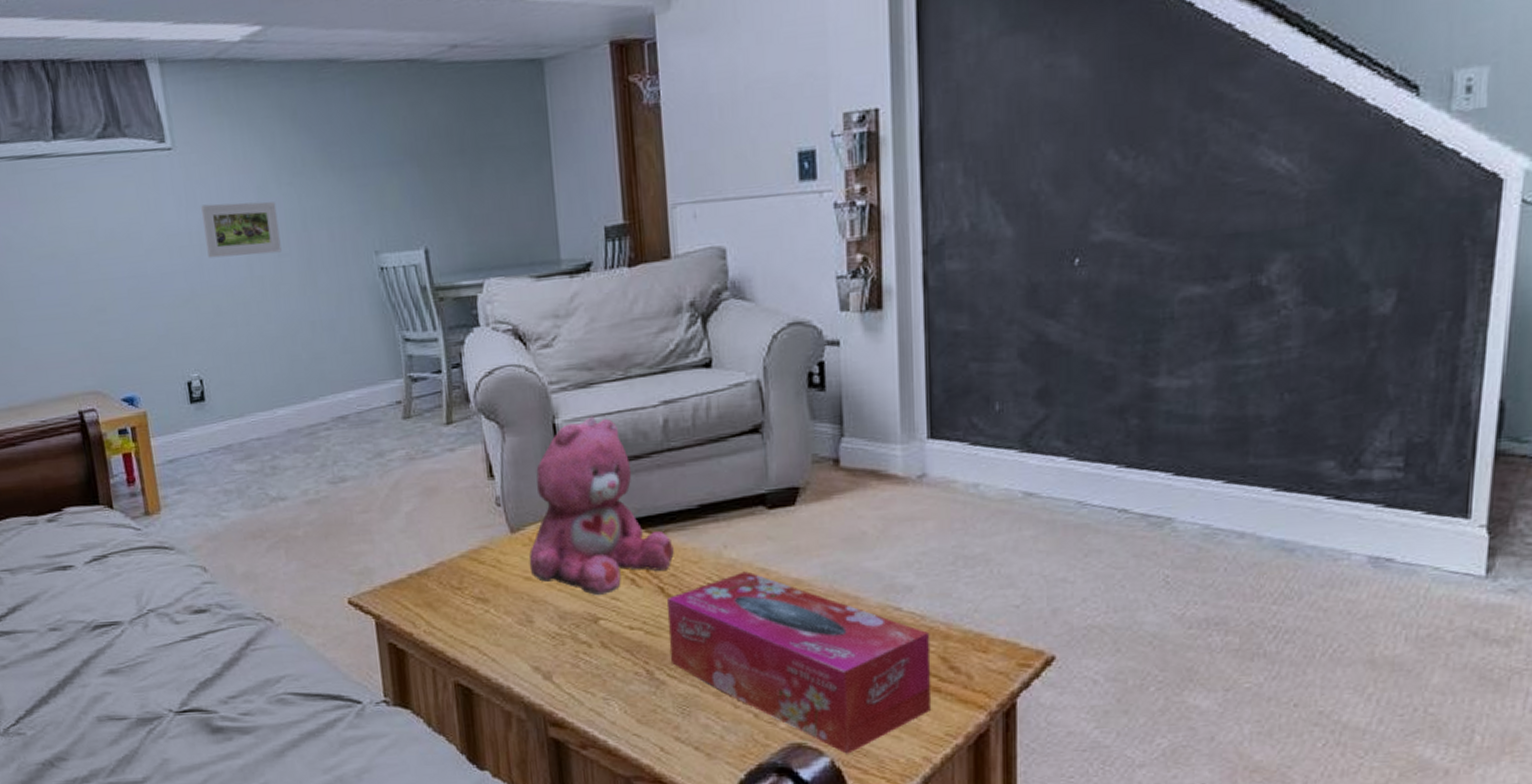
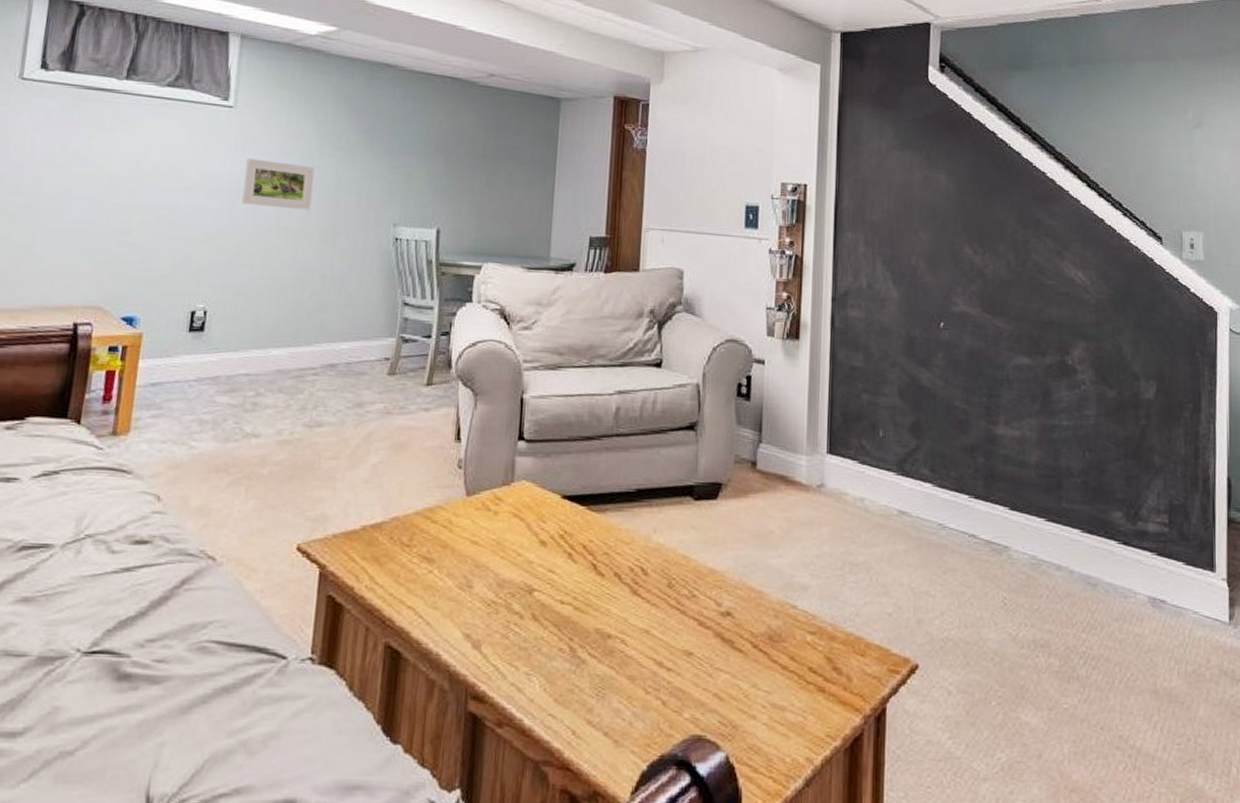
teddy bear: present [529,416,674,596] -> none [478,395,610,567]
tissue box: present [667,571,932,754] -> none [594,557,819,750]

